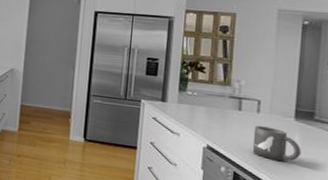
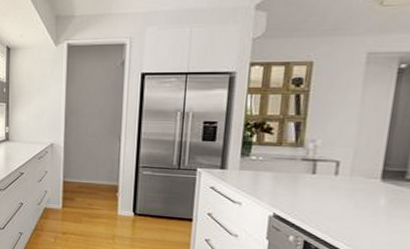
mug: present [252,125,301,162] -> none [327,189,387,228]

